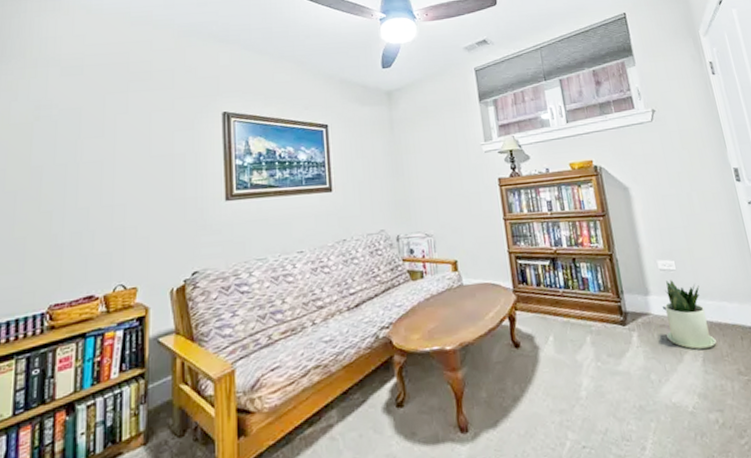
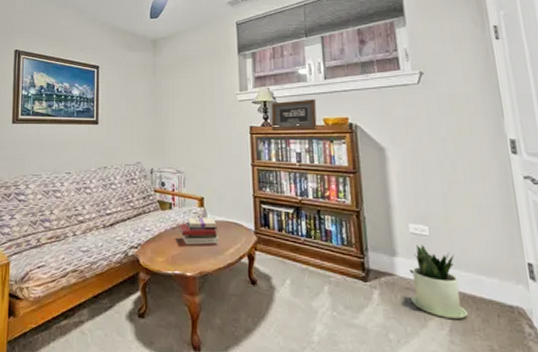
books: none [433,282,478,315] -> present [179,217,219,245]
picture frame: none [518,143,565,181] -> present [271,99,317,131]

